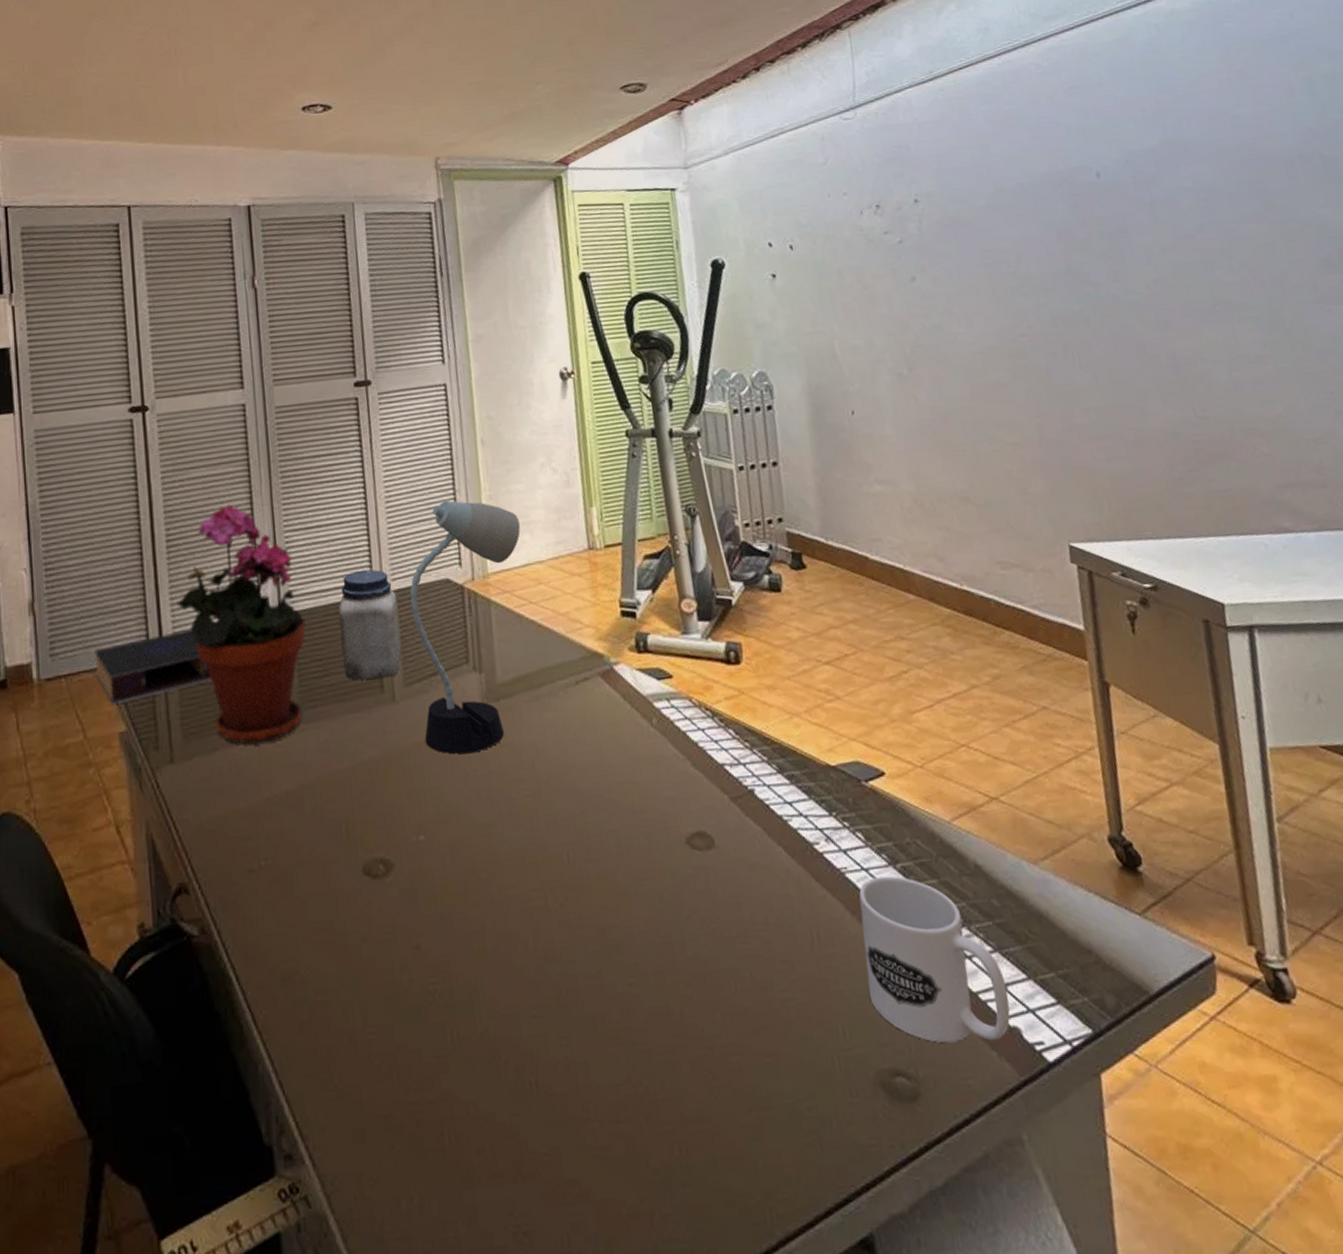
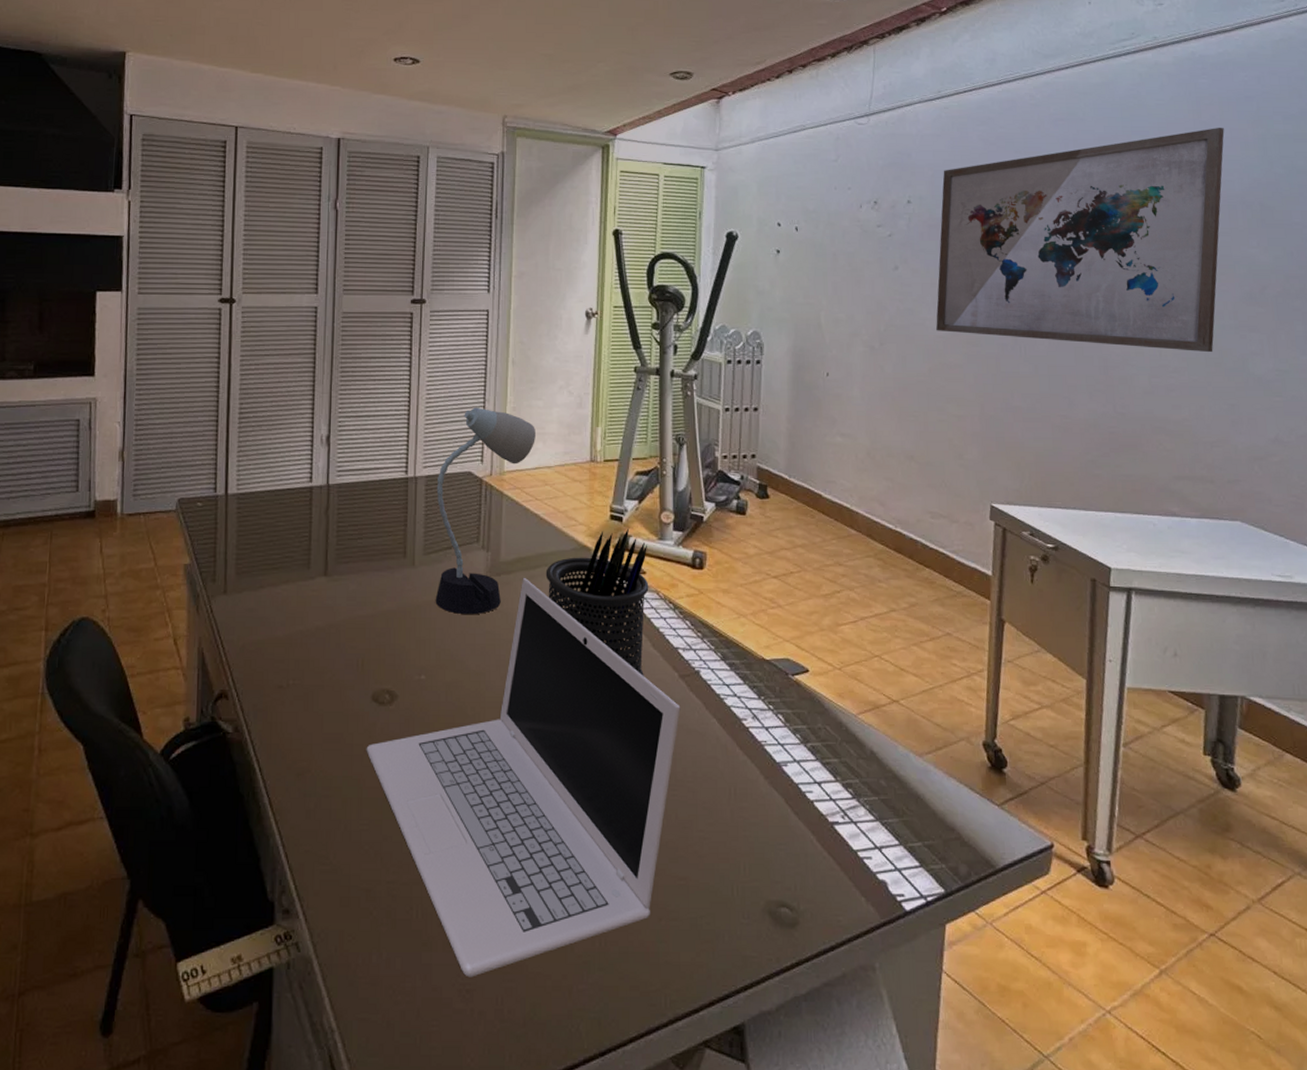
book: present [94,628,212,706] -> none [169,487,265,542]
potted plant: present [176,504,306,746] -> none [242,389,348,588]
jar: present [338,569,401,680] -> none [375,456,427,547]
laptop: none [363,700,738,1216] -> present [366,578,681,977]
pen holder: none [552,624,688,806] -> present [545,528,649,677]
mug: present [859,875,1010,1044] -> none [769,752,882,888]
wall art: none [949,75,1298,347] -> present [936,128,1225,353]

